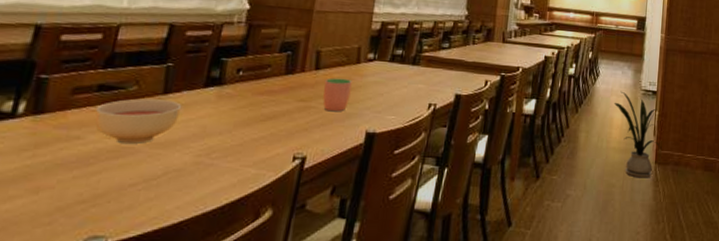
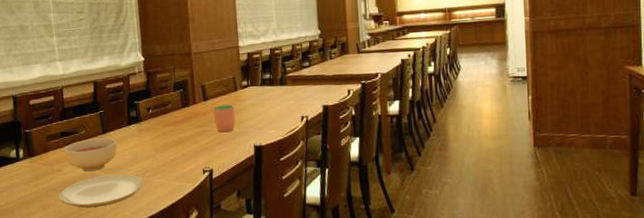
plate: none [65,150,206,196] -> present [59,174,143,208]
house plant: present [613,91,659,178] -> none [480,81,536,162]

